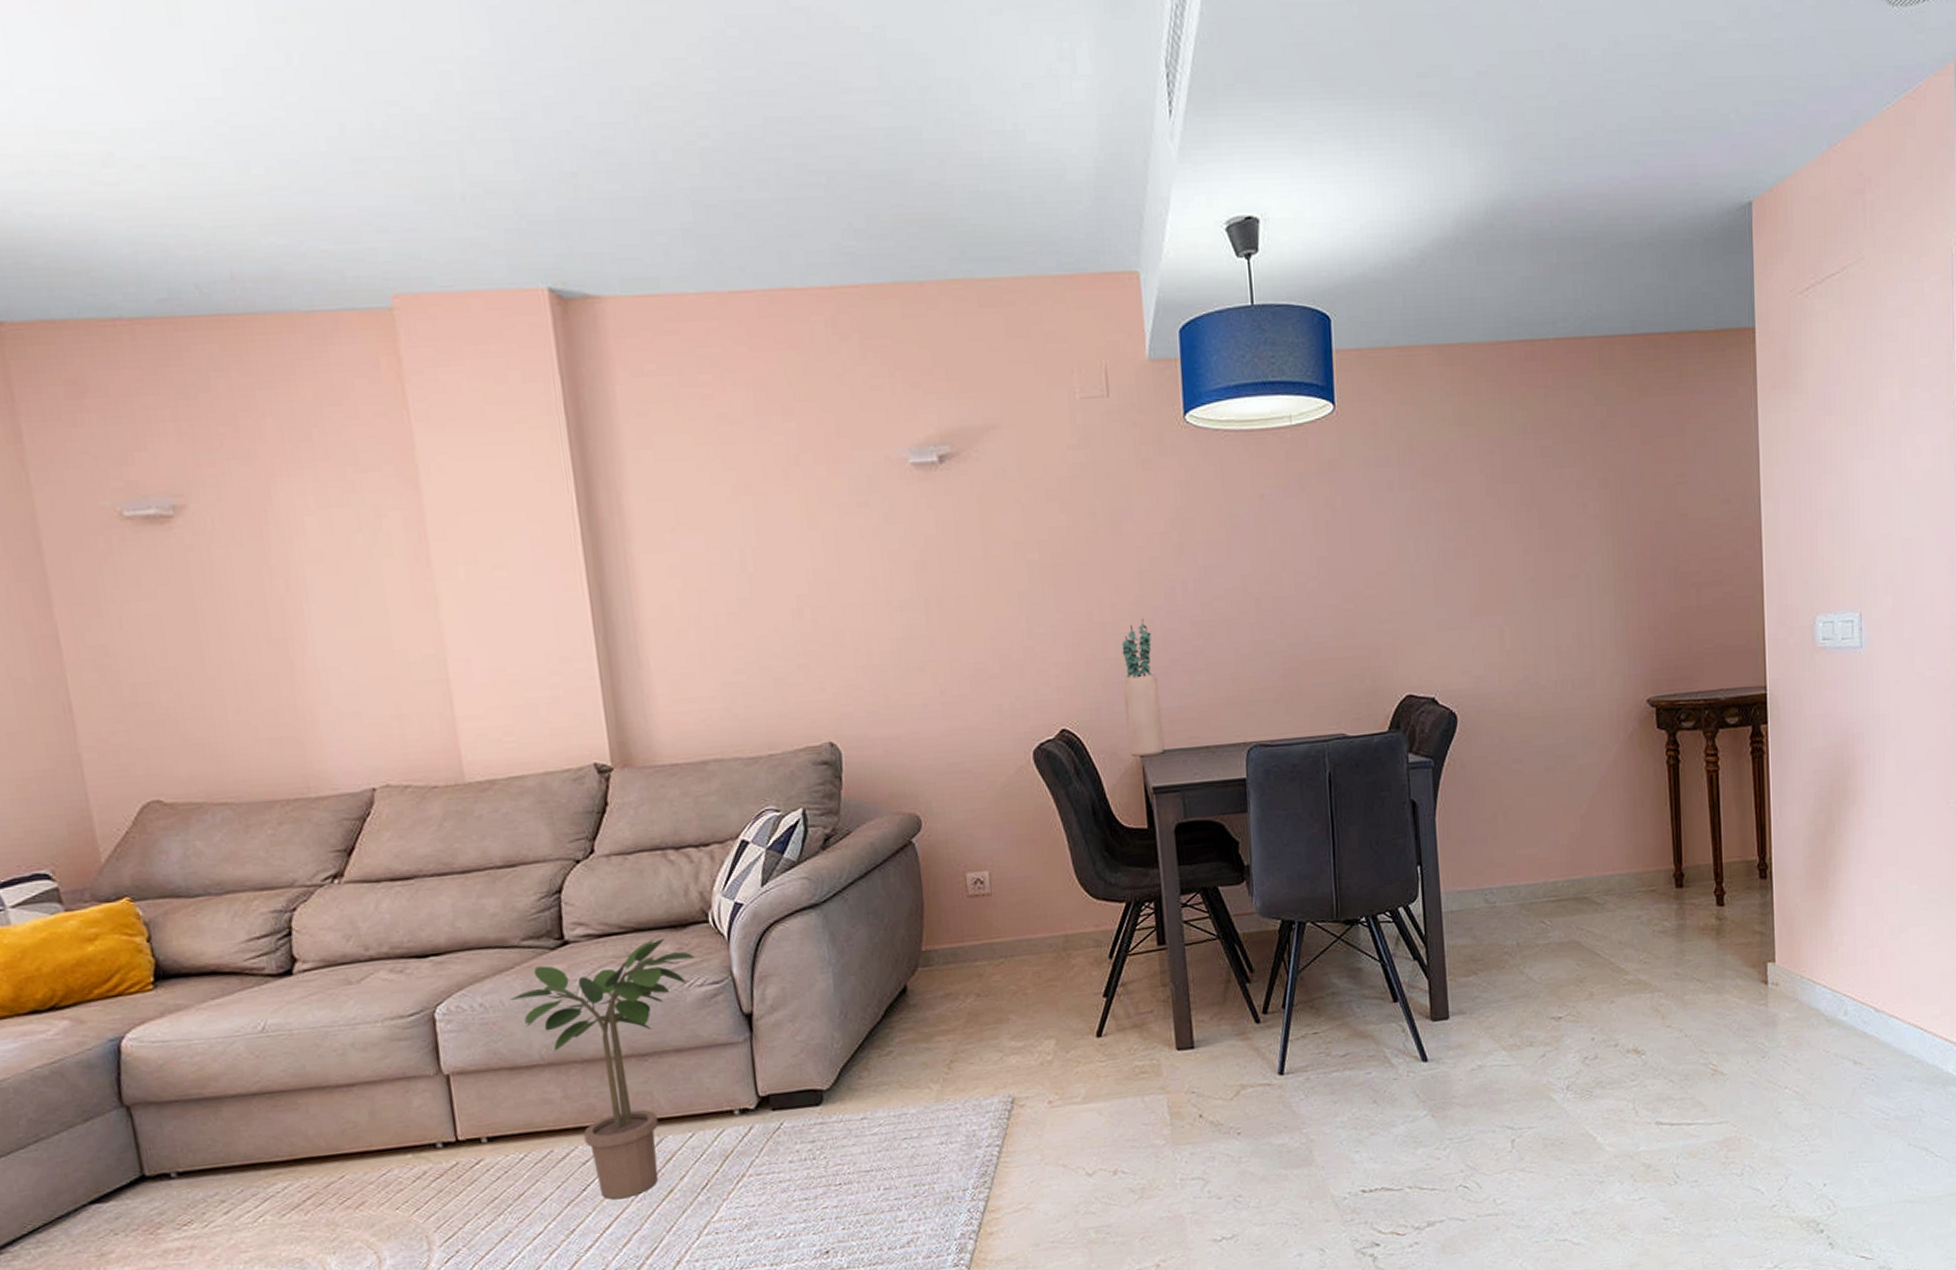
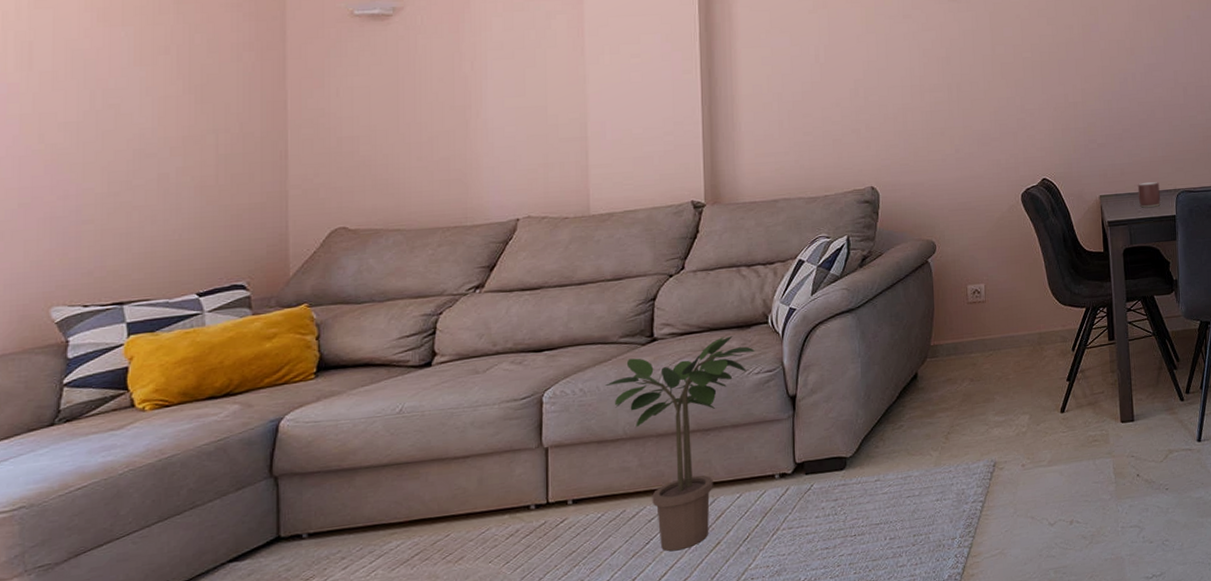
vase: present [1121,619,1165,758] -> none [1087,100,1117,200]
mug: none [1192,732,1225,769] -> present [1137,182,1161,208]

